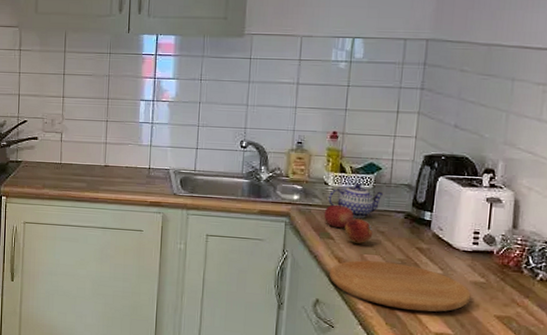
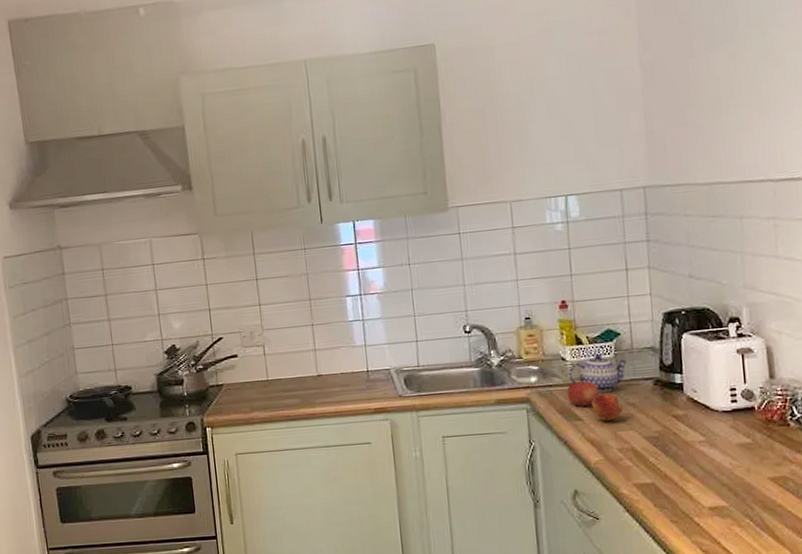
cutting board: present [329,260,471,312] -> none [584,435,740,487]

